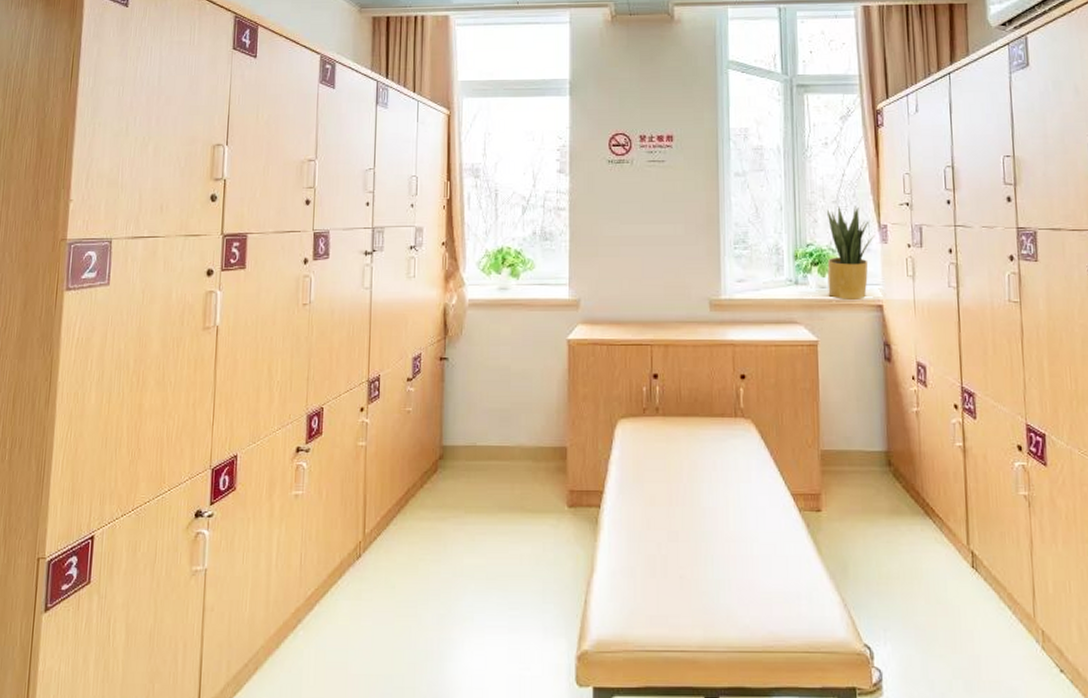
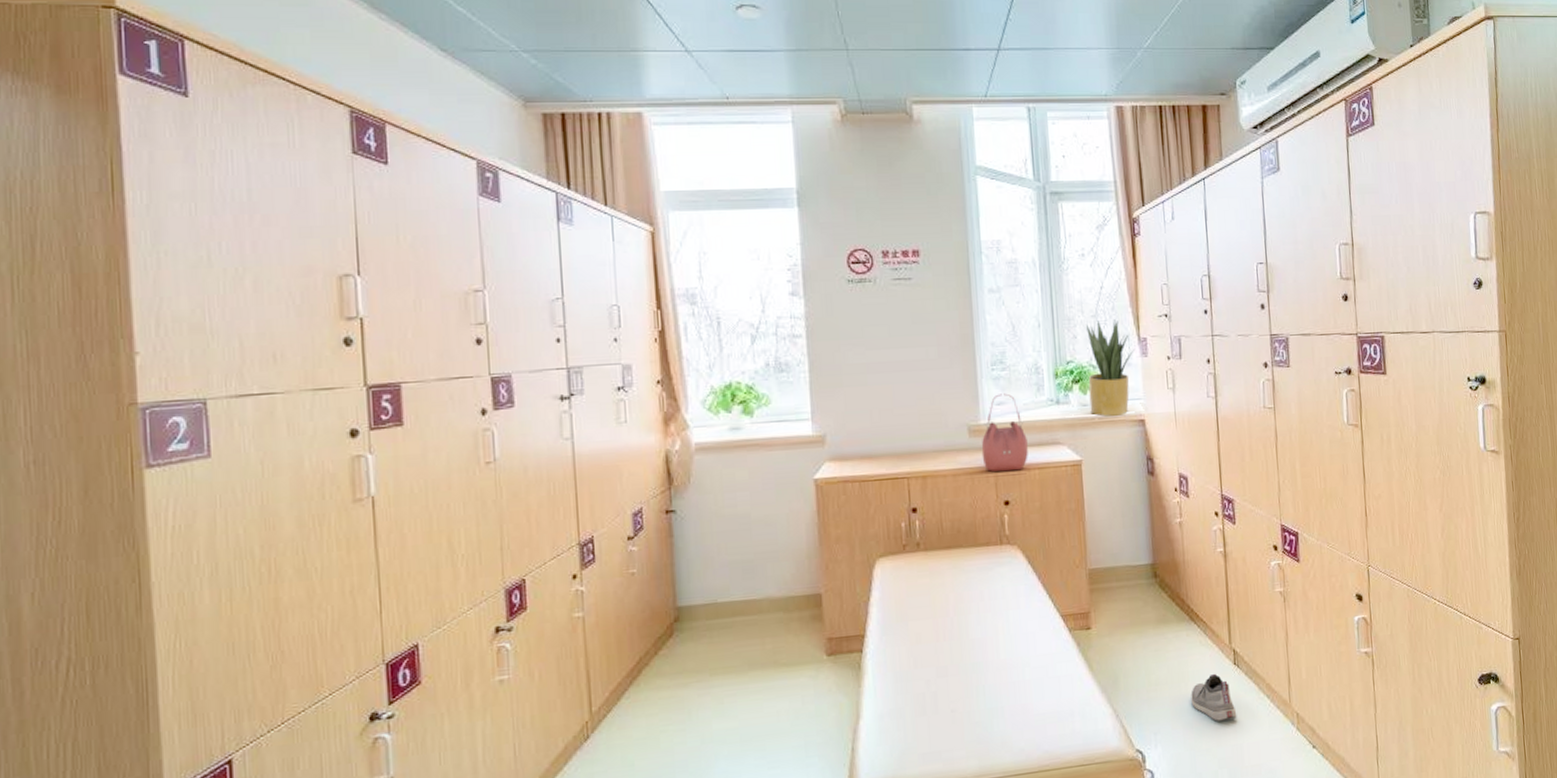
handbag: none [721,271,766,346] -> present [981,393,1028,472]
athletic shoe: none [924,574,975,627] -> present [1191,673,1237,721]

